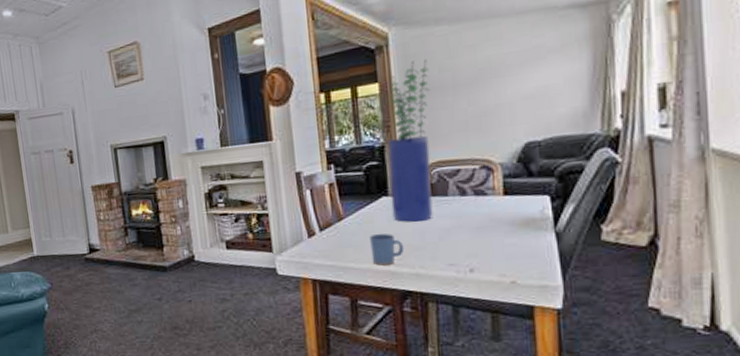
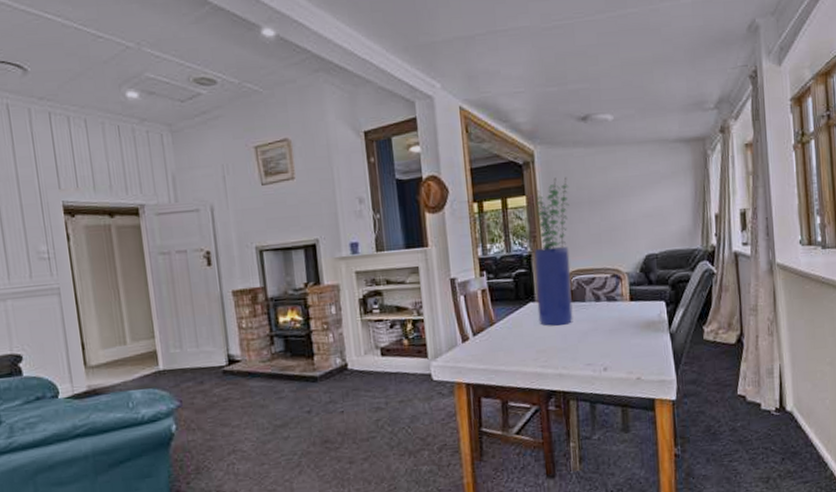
mug: present [370,233,405,266] -> none [519,337,549,368]

